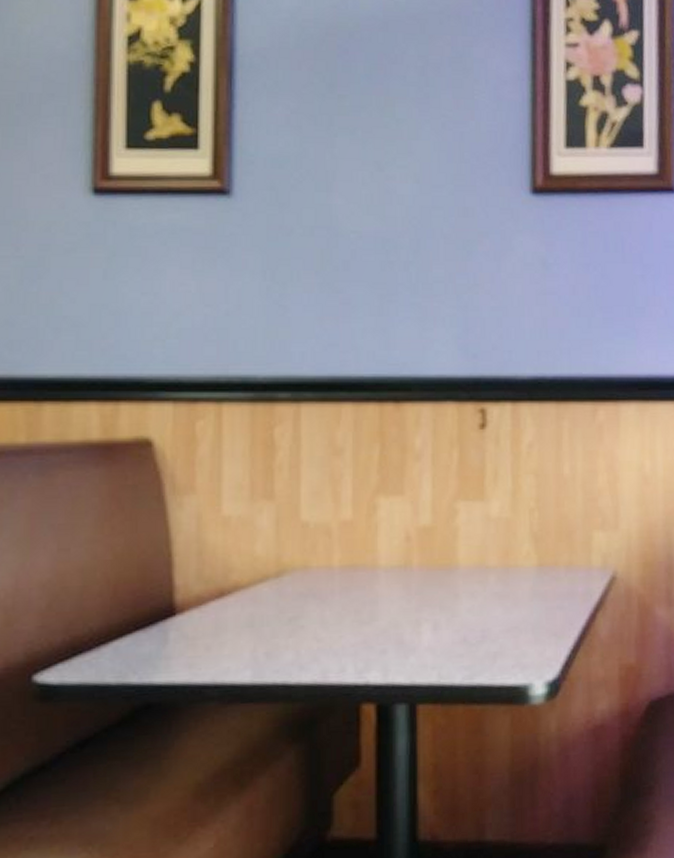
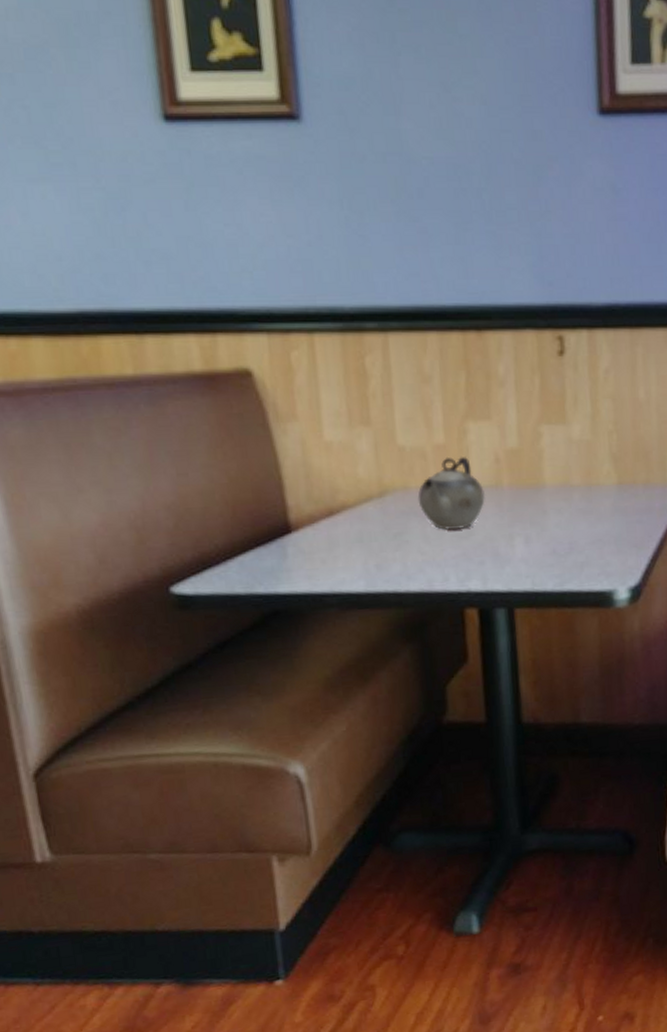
teapot: none [318,533,393,615] -> present [417,456,486,530]

